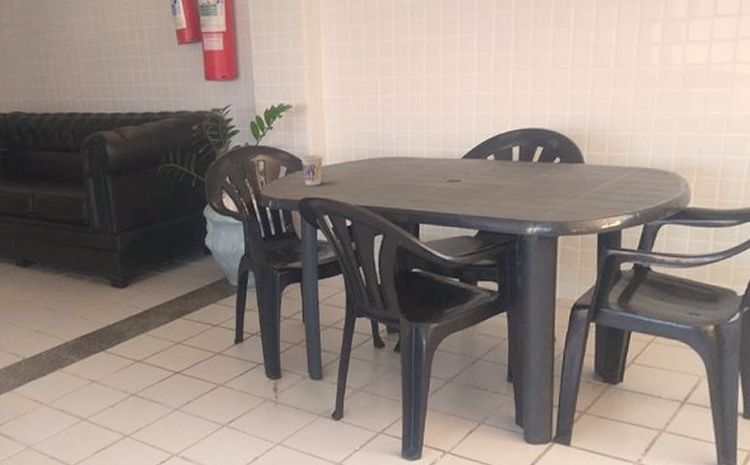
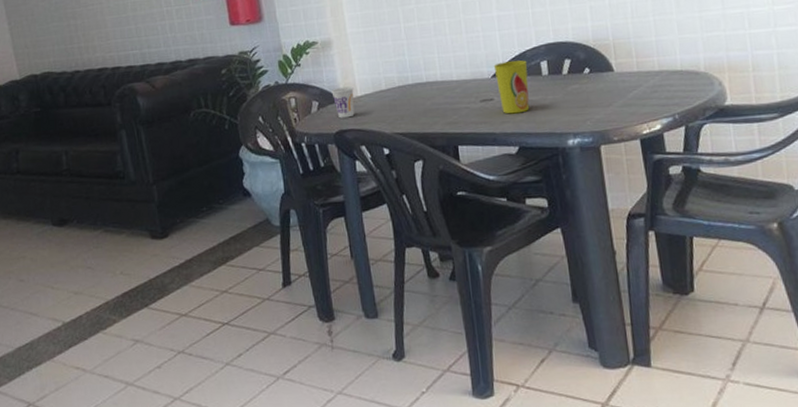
cup: none [465,144,500,197] -> present [493,60,530,114]

